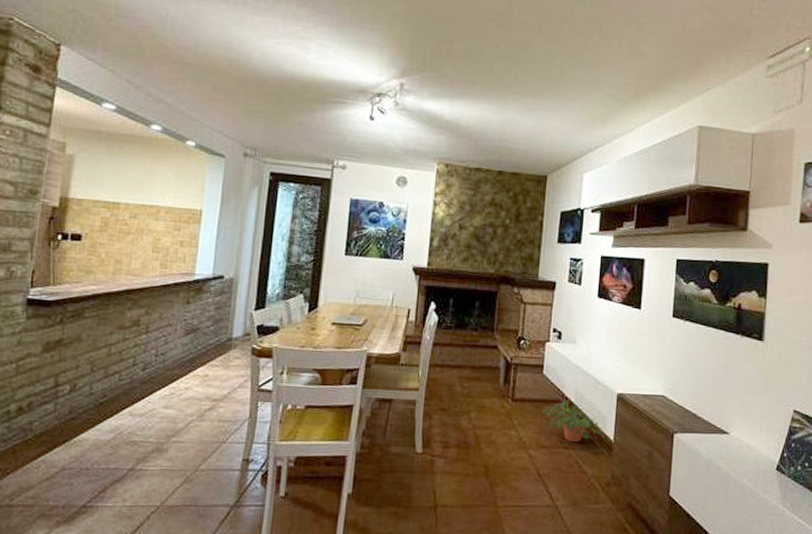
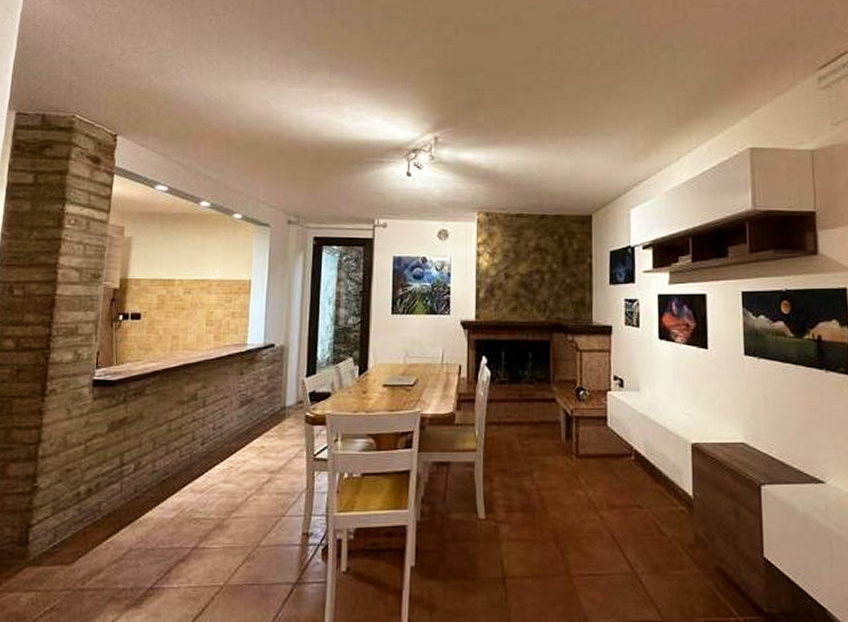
potted plant: present [542,399,602,443] -> none [611,452,679,501]

